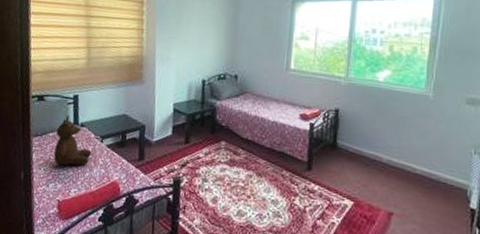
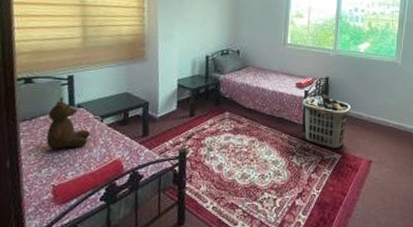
clothes hamper: none [307,128,367,194] -> present [302,94,352,149]

